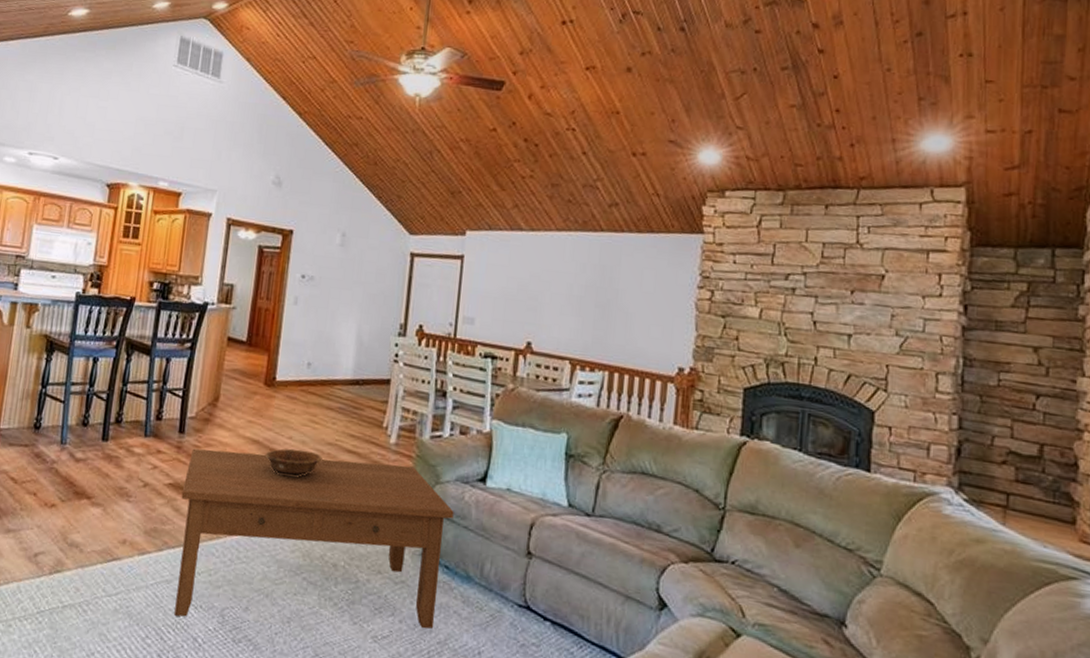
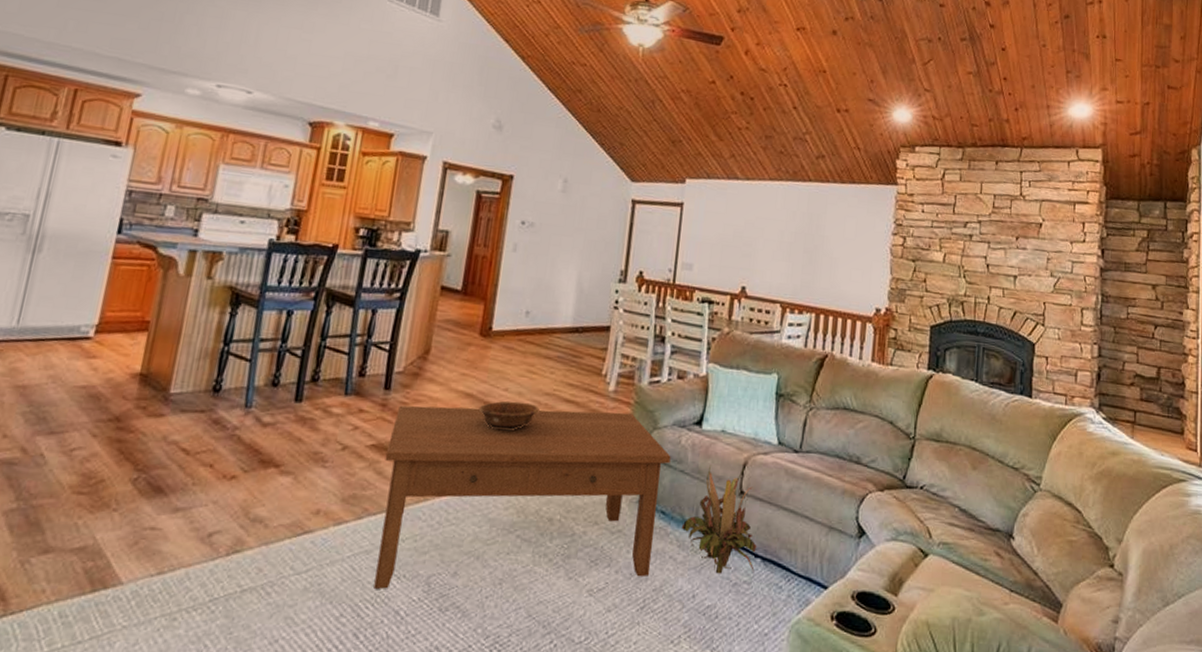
decorative plant: none [465,522,546,636] -> present [681,464,757,574]

